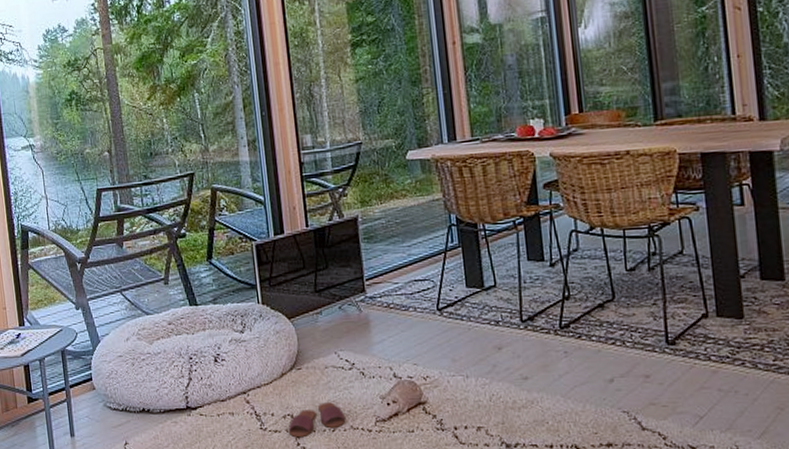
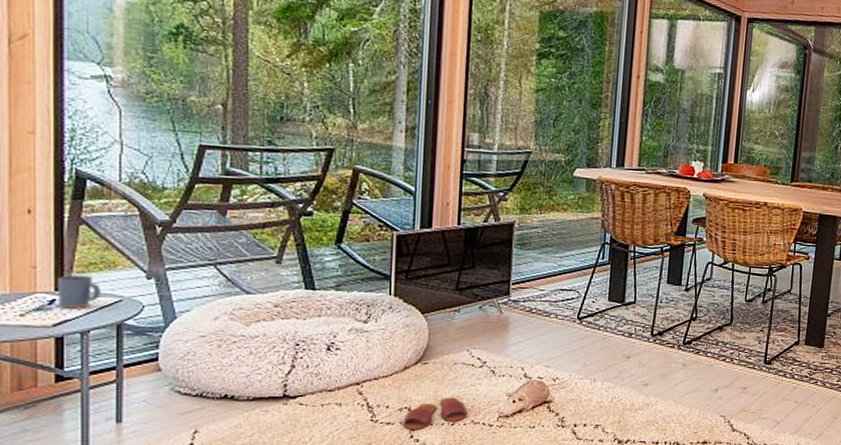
mug: none [20,311,49,341] -> present [58,275,102,309]

